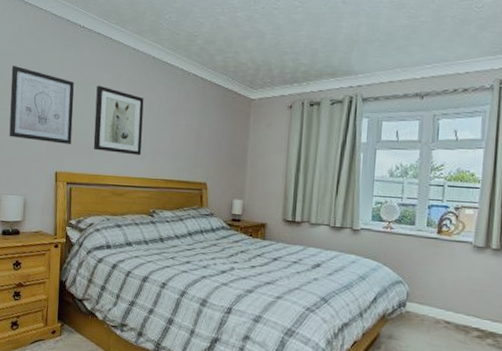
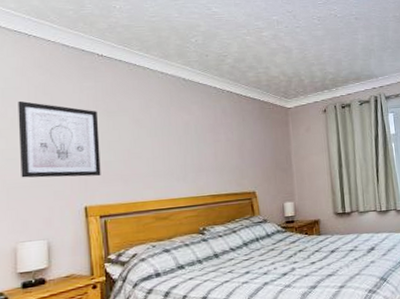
wall art: present [93,85,144,156] -> none [124,111,183,178]

